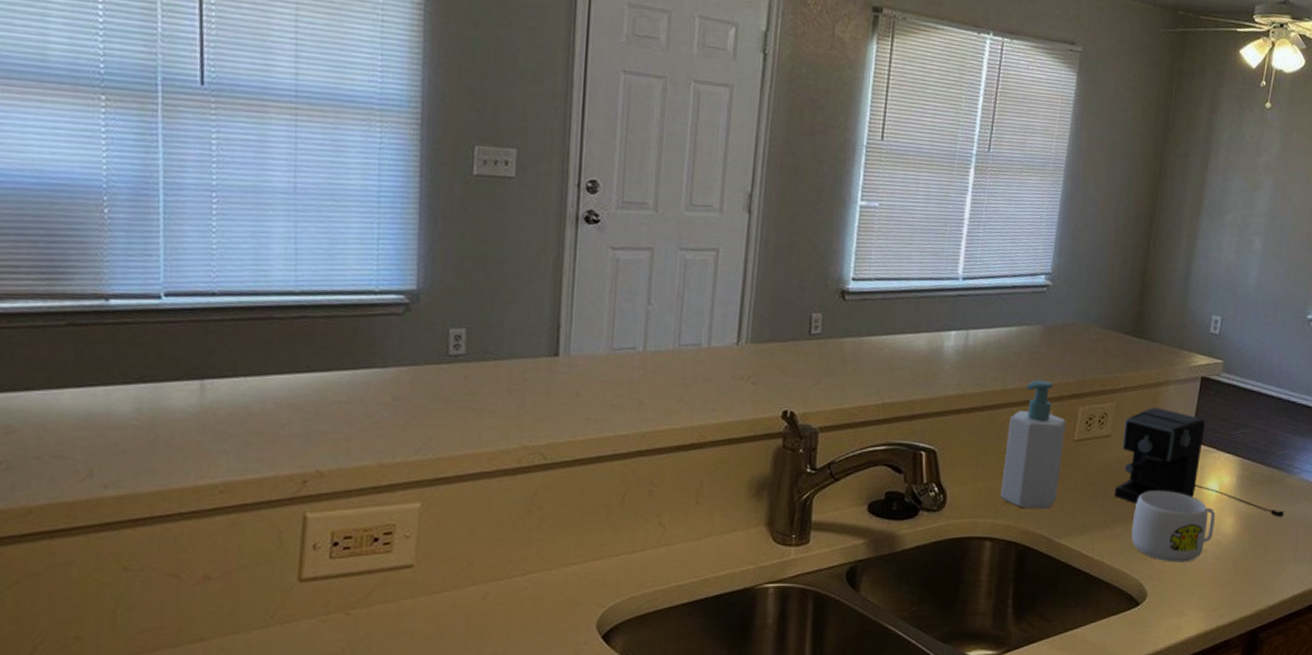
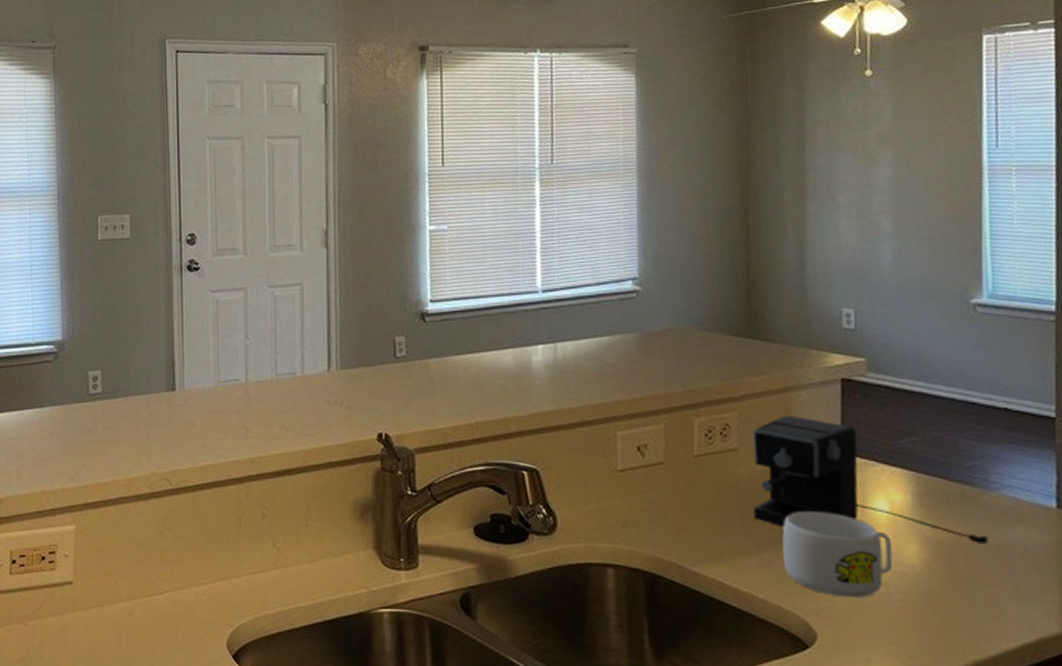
soap bottle: present [1000,380,1066,509] -> none [615,391,684,533]

